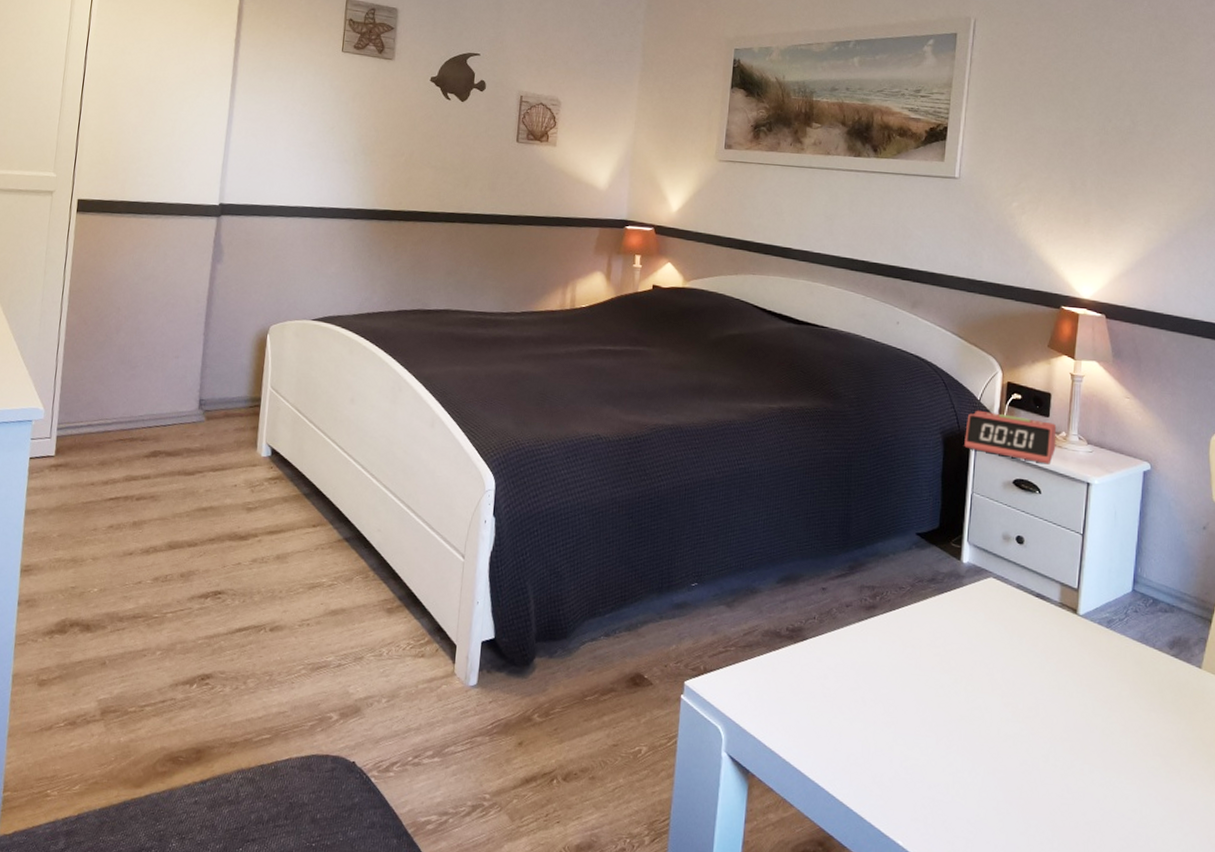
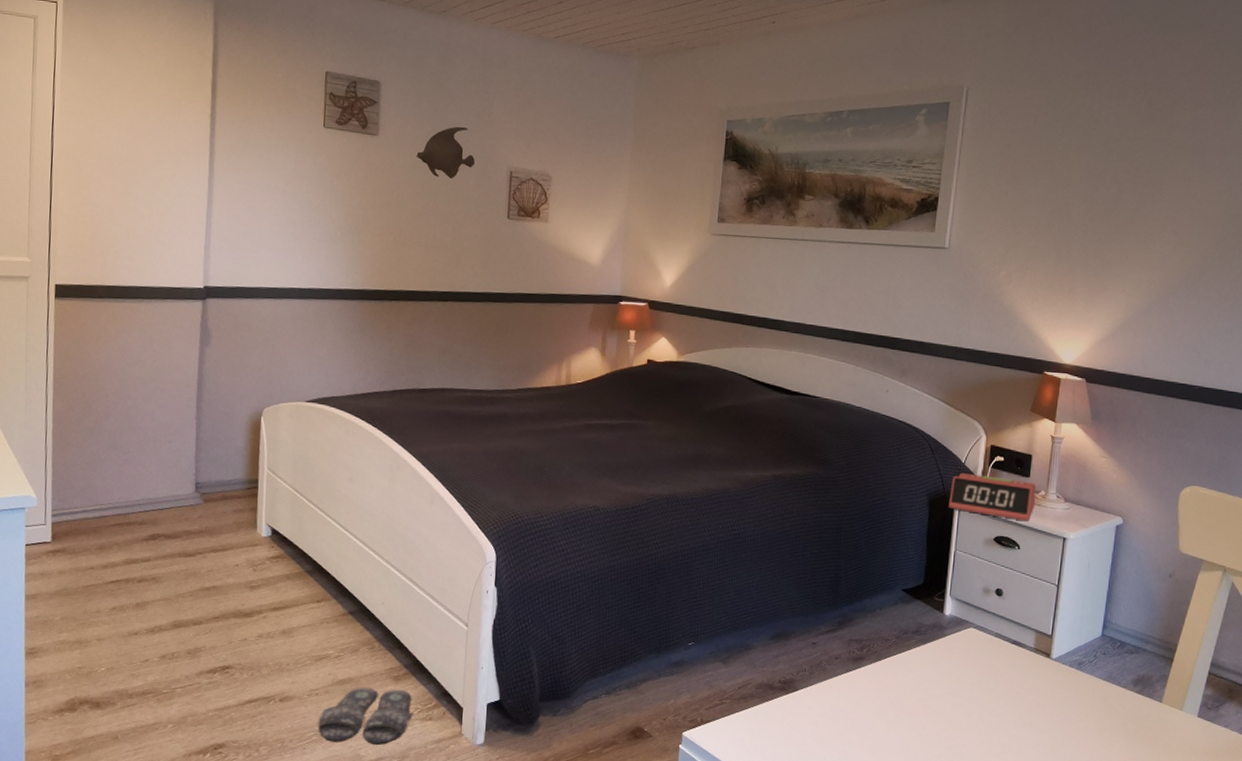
slippers: none [307,618,405,682] -> present [318,687,413,745]

